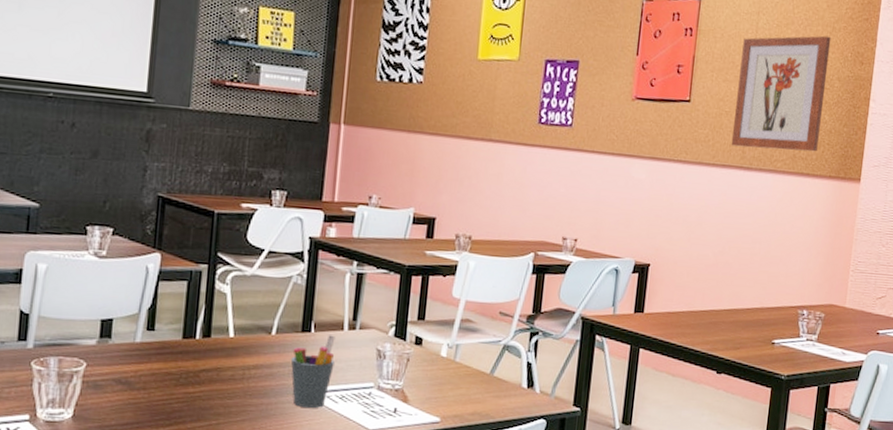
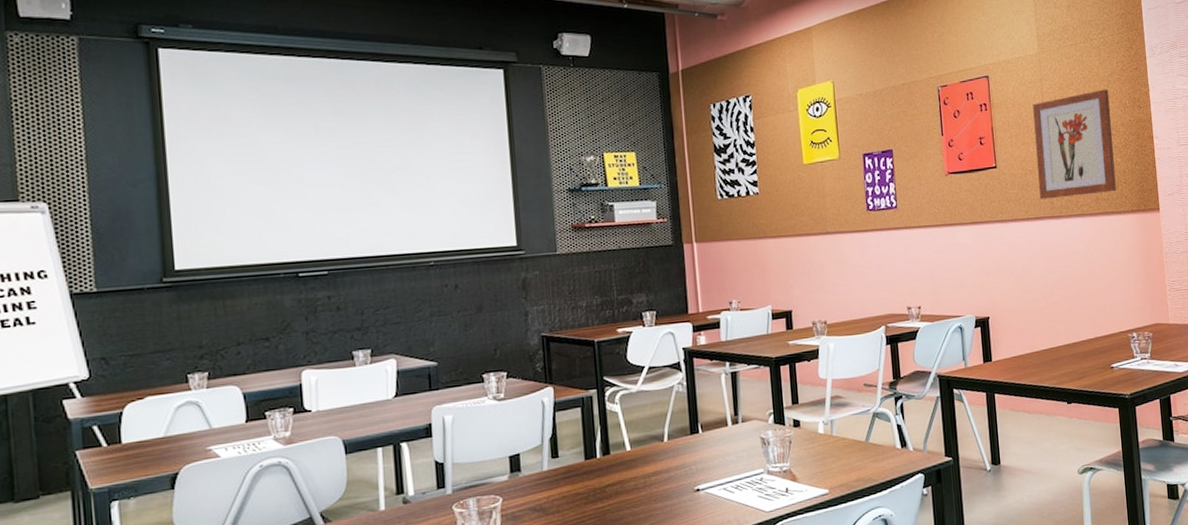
pen holder: present [290,335,335,408] -> none [685,432,725,503]

